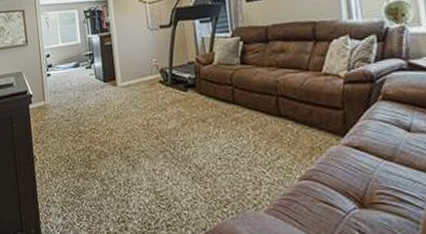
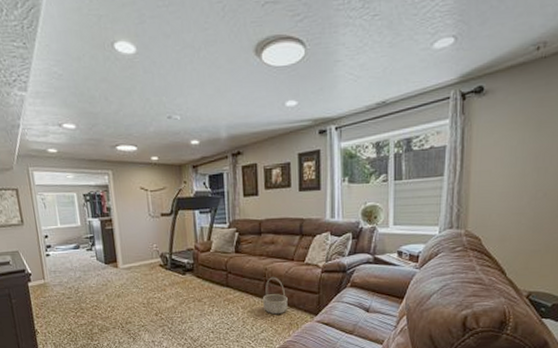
basket: none [275,90,307,137] -> present [262,277,289,315]

